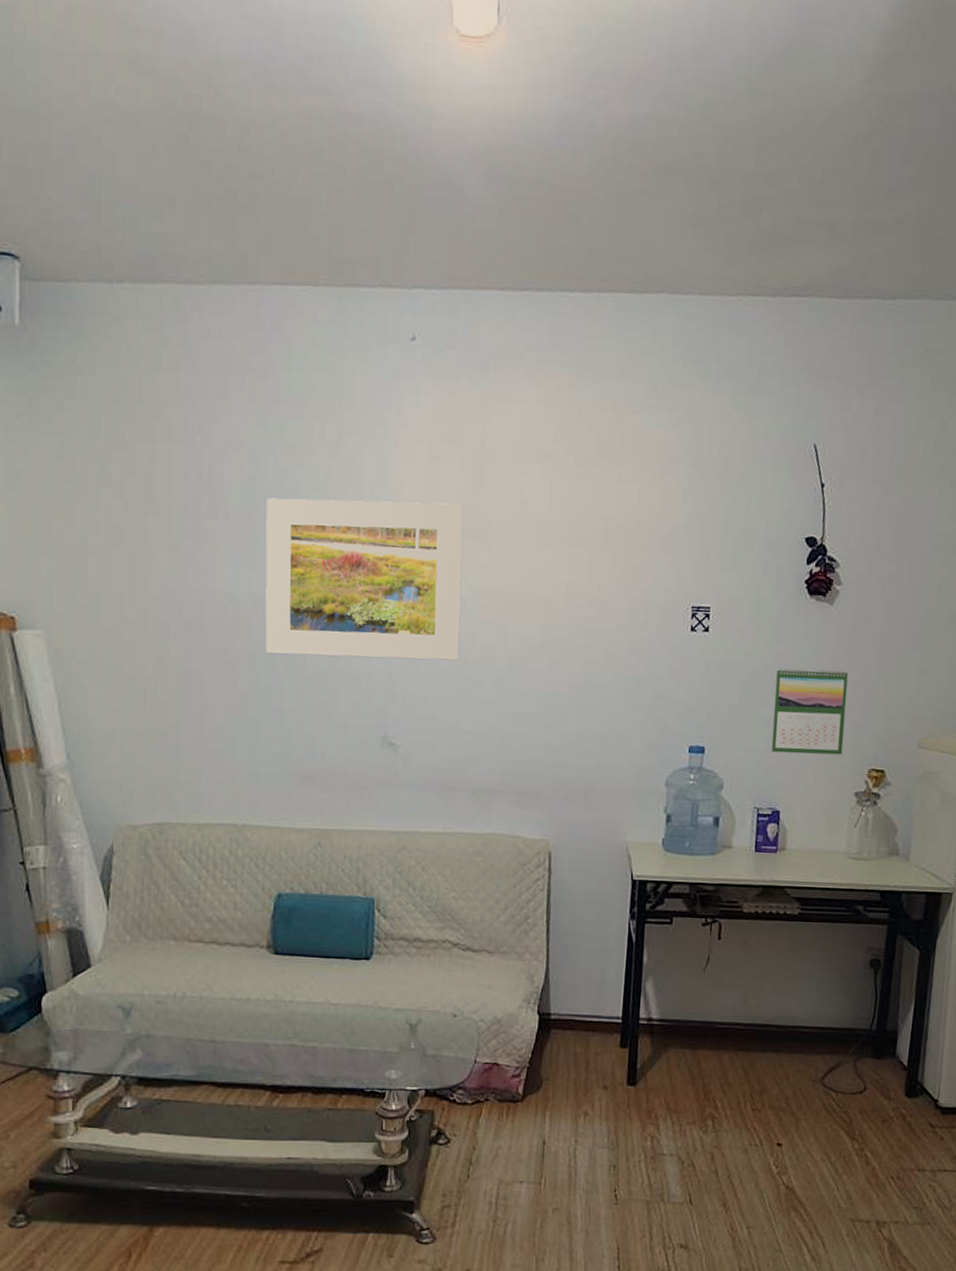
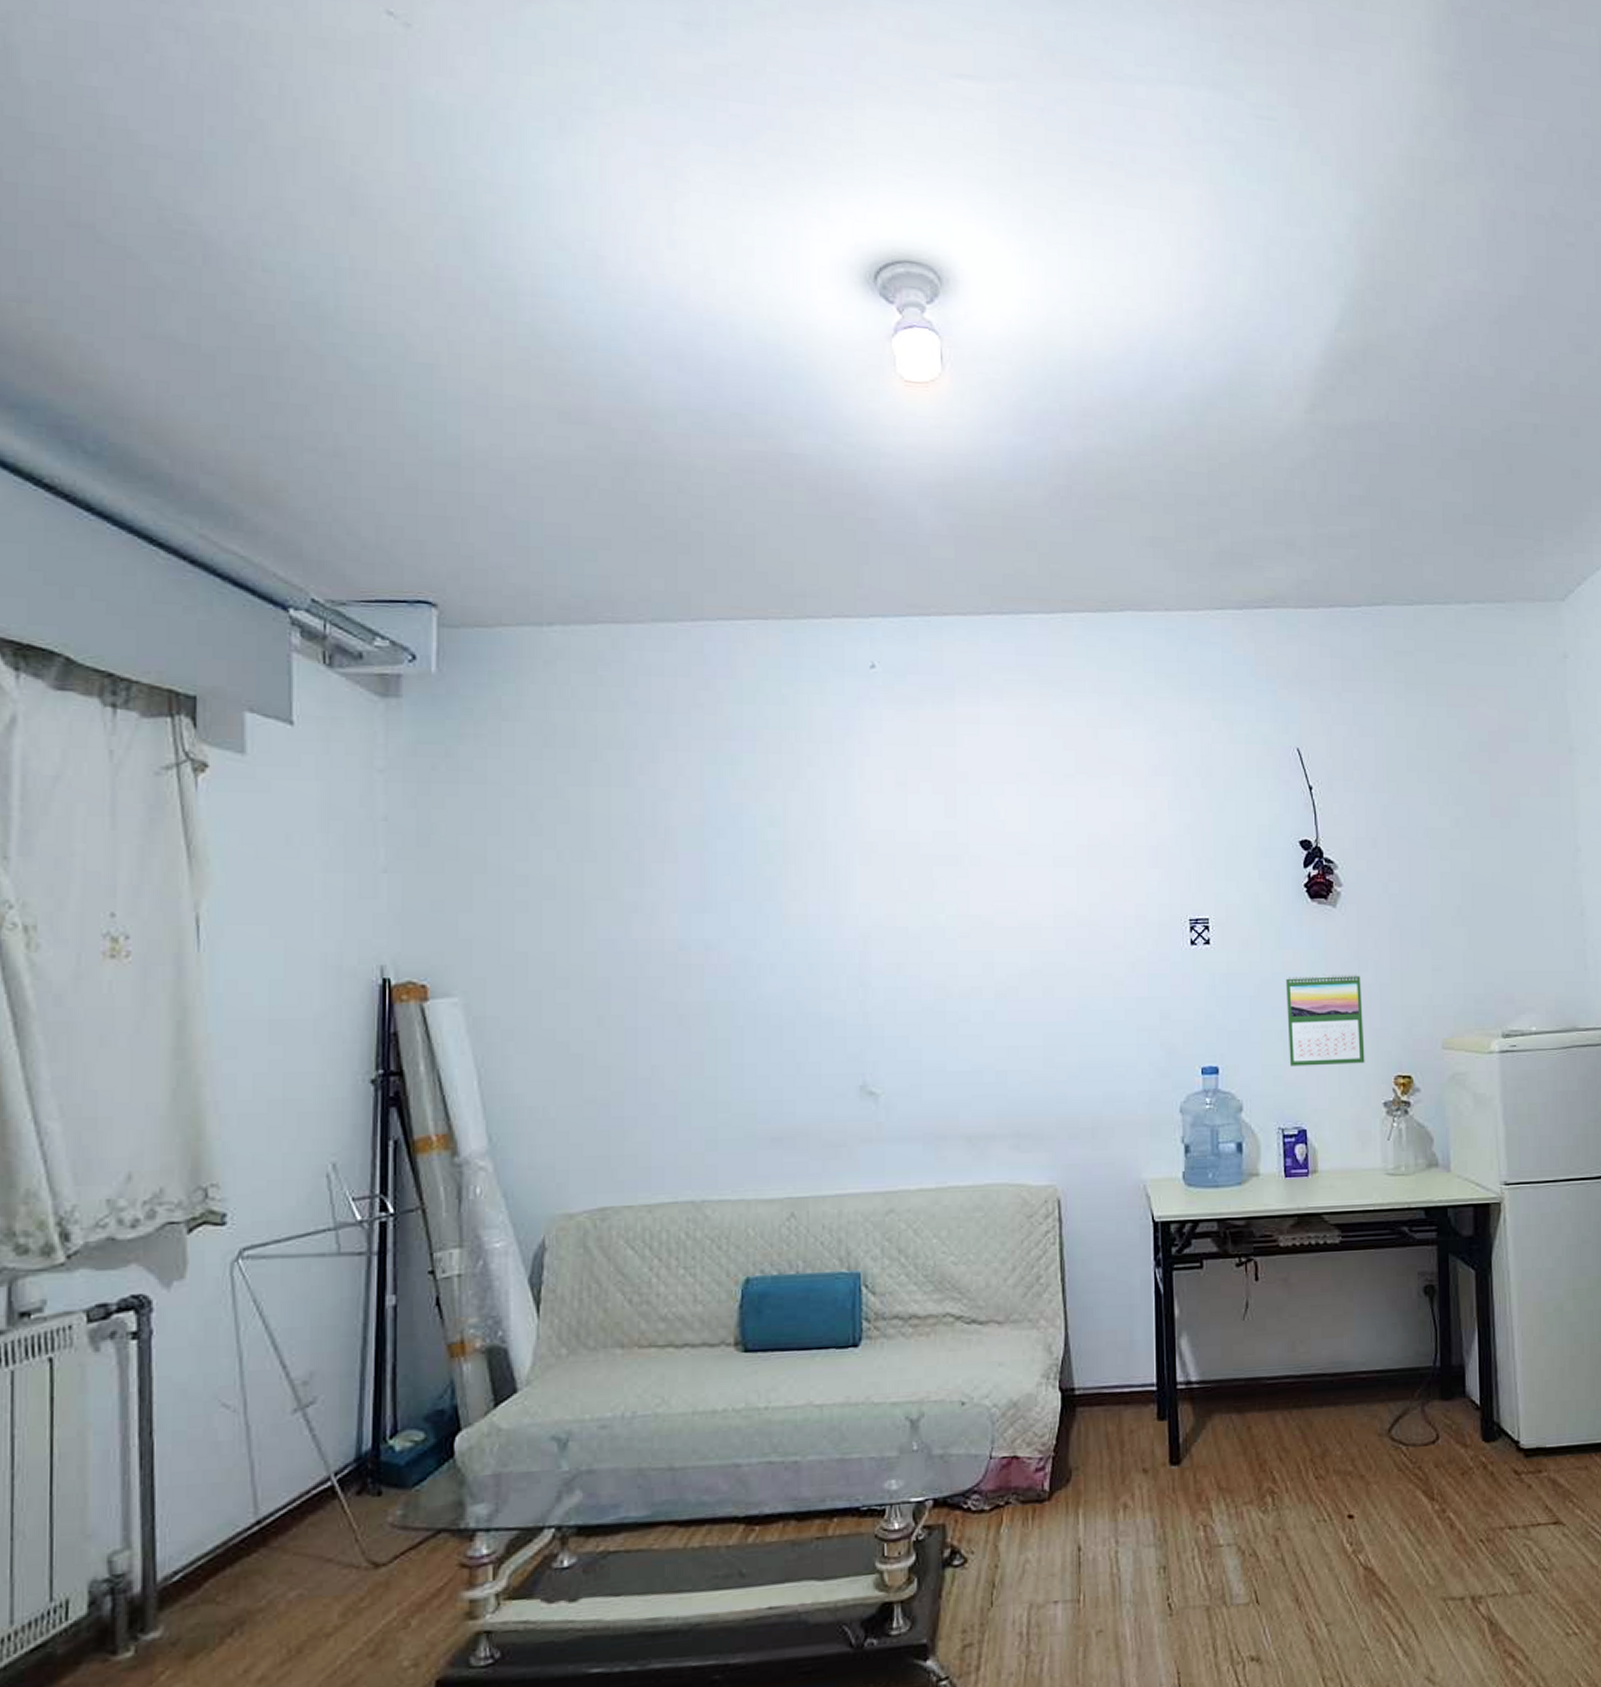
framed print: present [265,498,464,661] -> none [719,830,941,1004]

